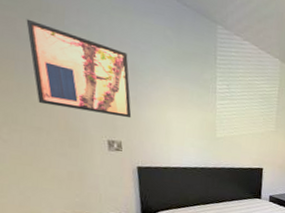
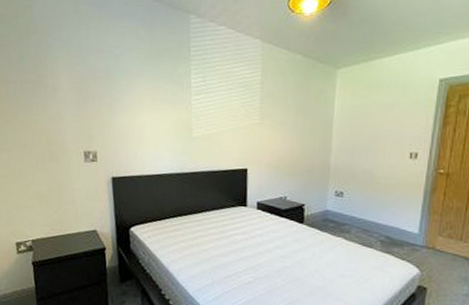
wall art: present [26,18,132,118] -> none [17,43,106,126]

